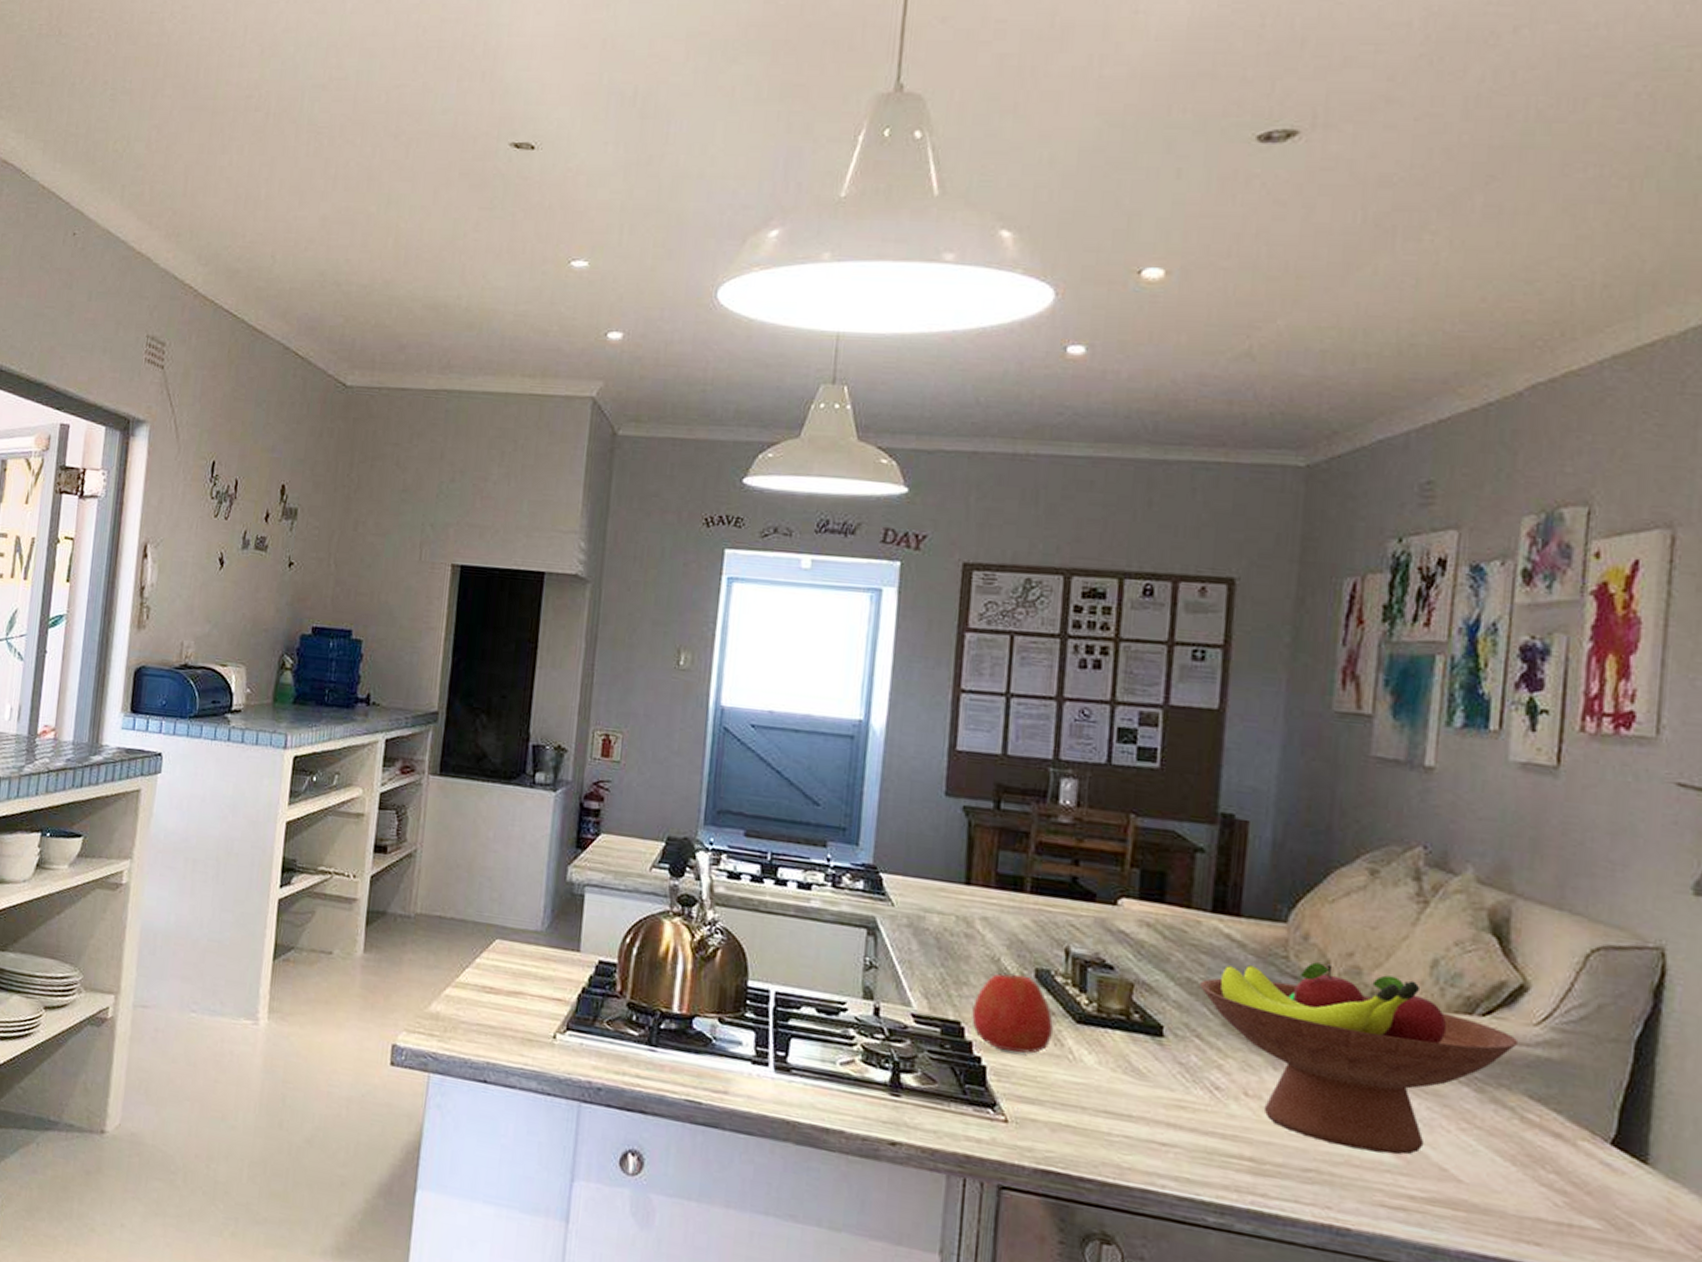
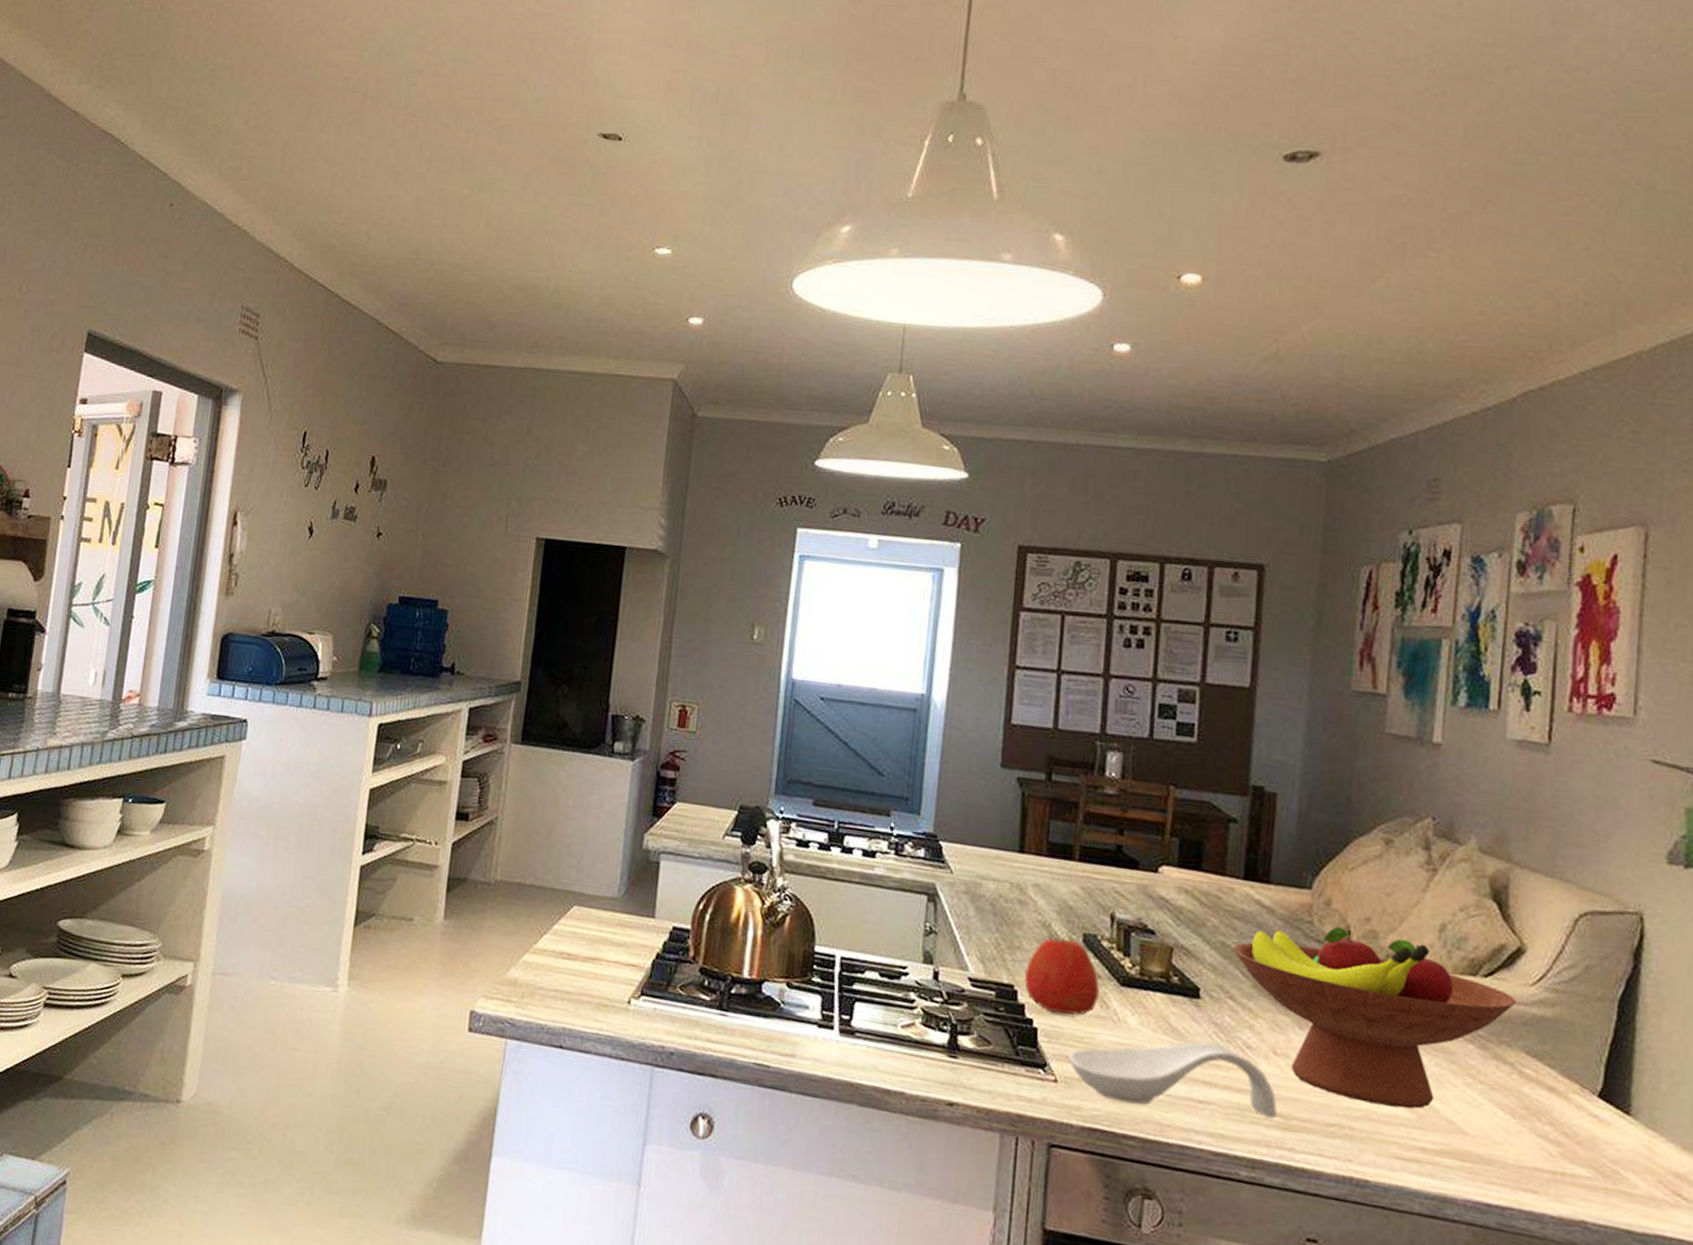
spoon rest: none [1019,1082,1249,1163] -> present [1068,1042,1277,1119]

